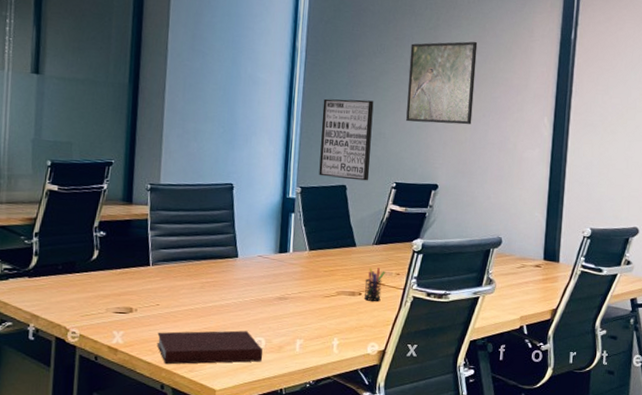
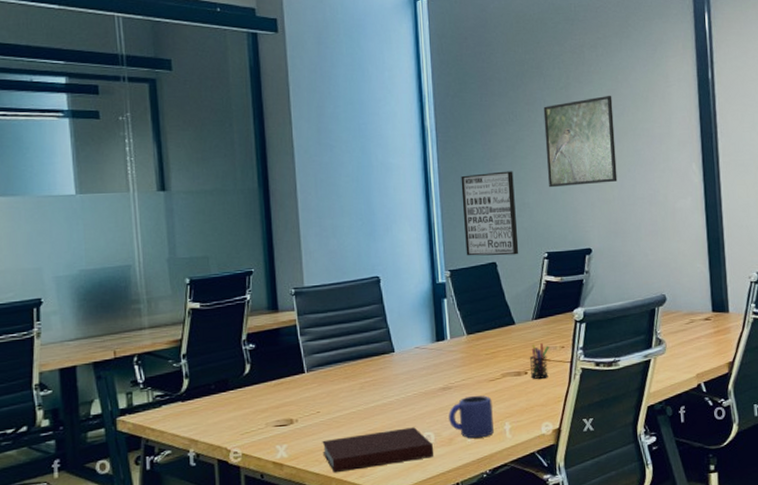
mug: none [281,308,324,350] -> present [449,395,494,439]

